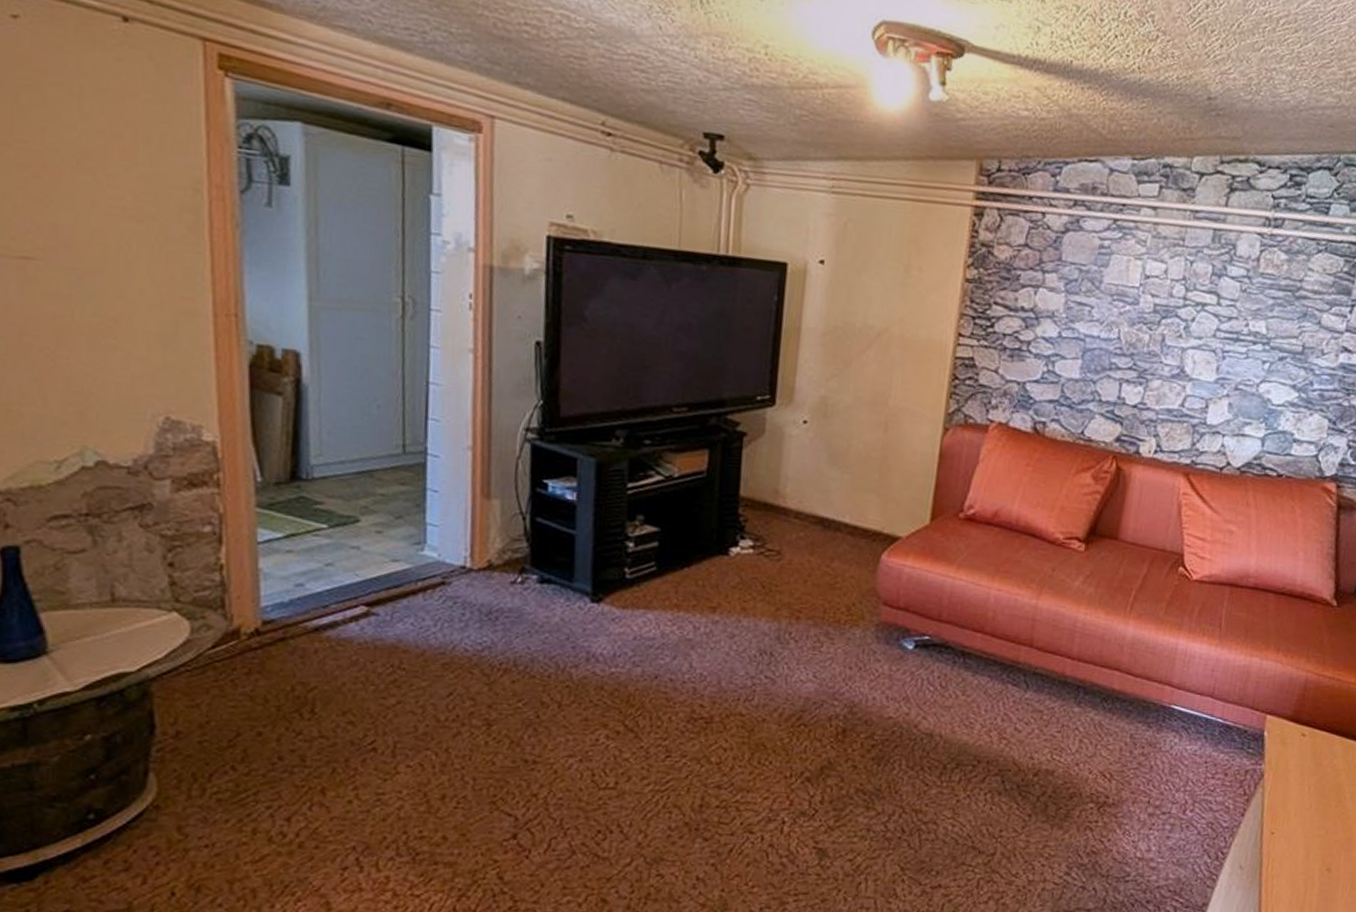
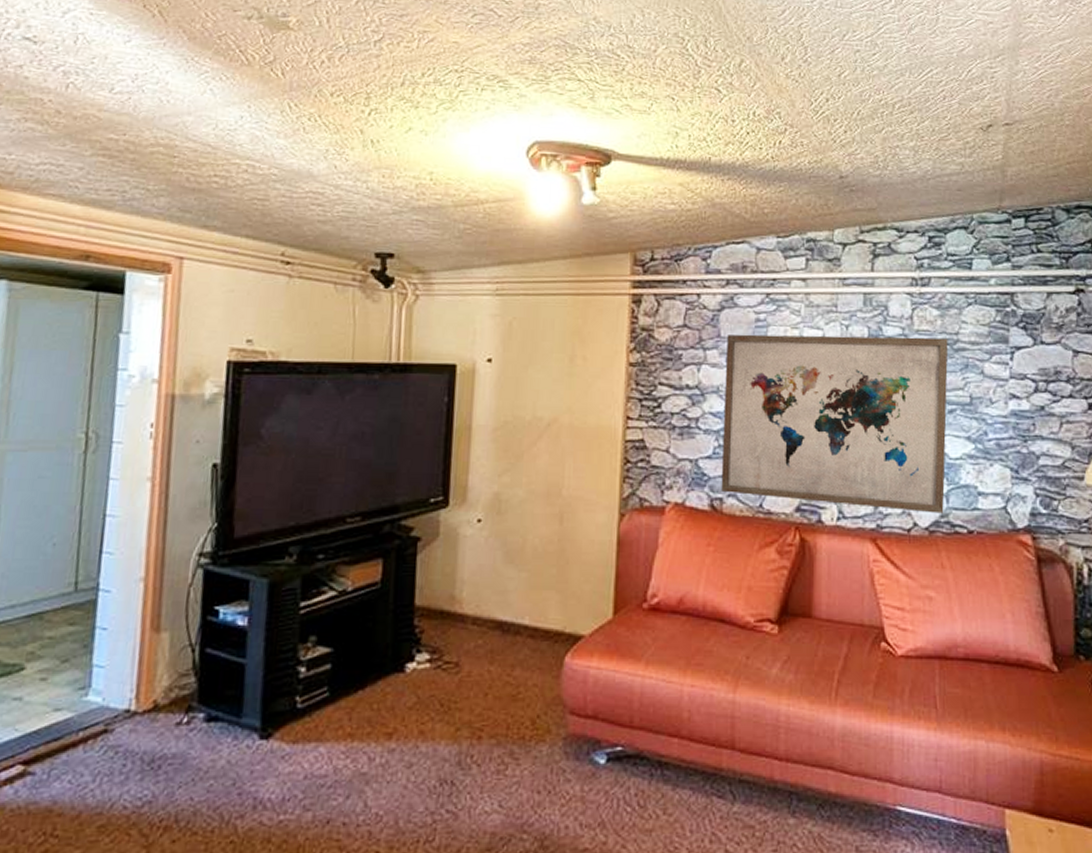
wall art: none [1045,259,1292,456] -> present [721,334,949,514]

